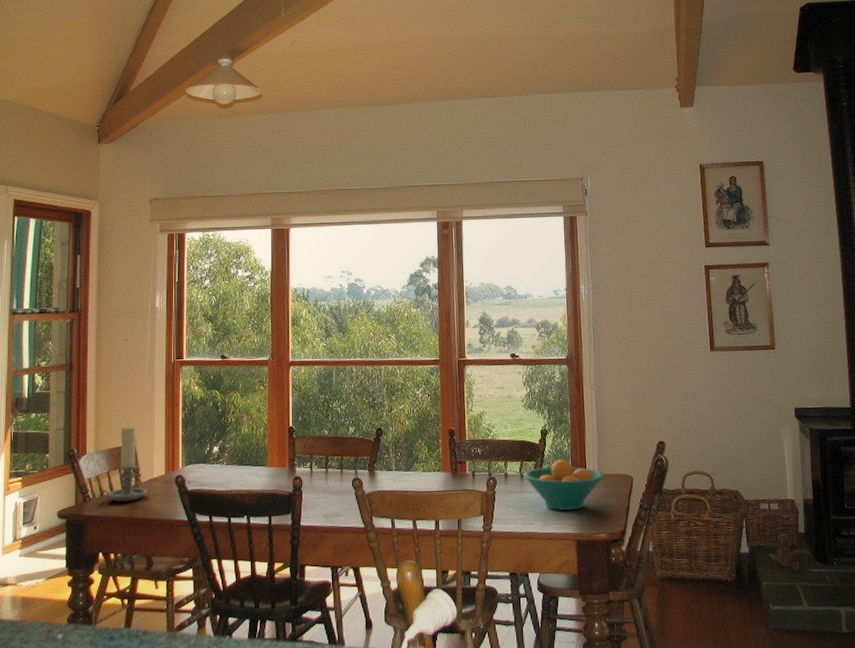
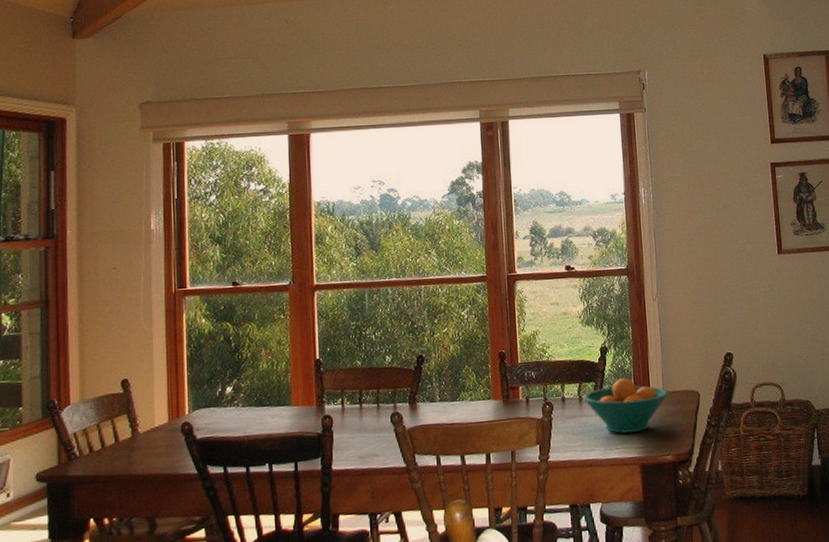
candle holder: present [98,426,148,502] -> none [86,369,148,459]

